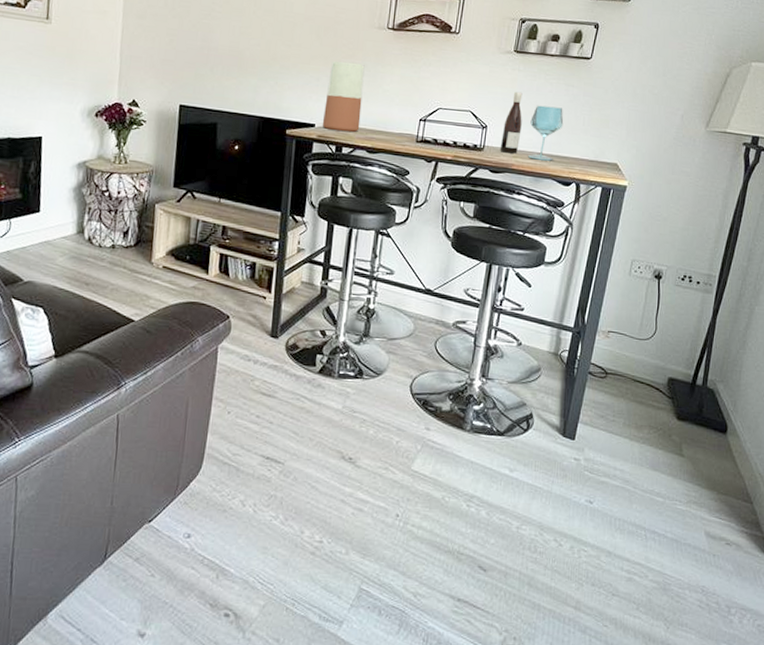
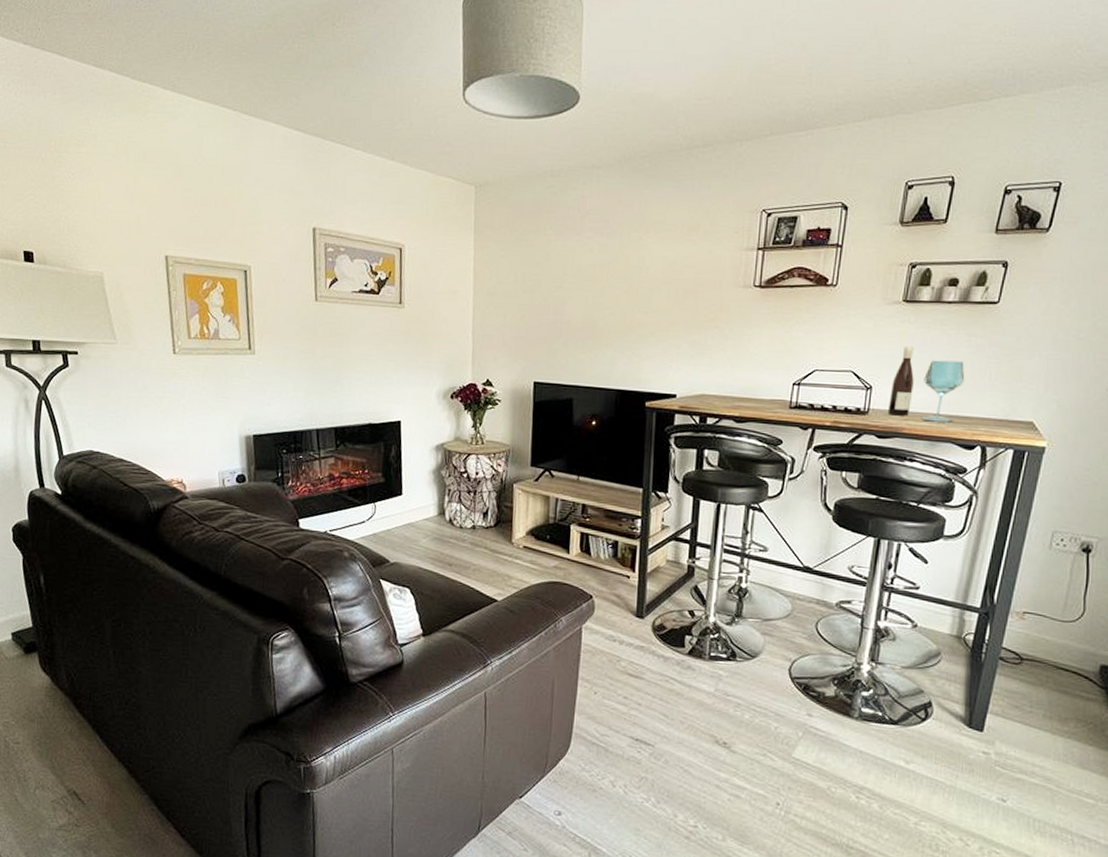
vase: present [322,61,365,132] -> none [684,325,729,401]

